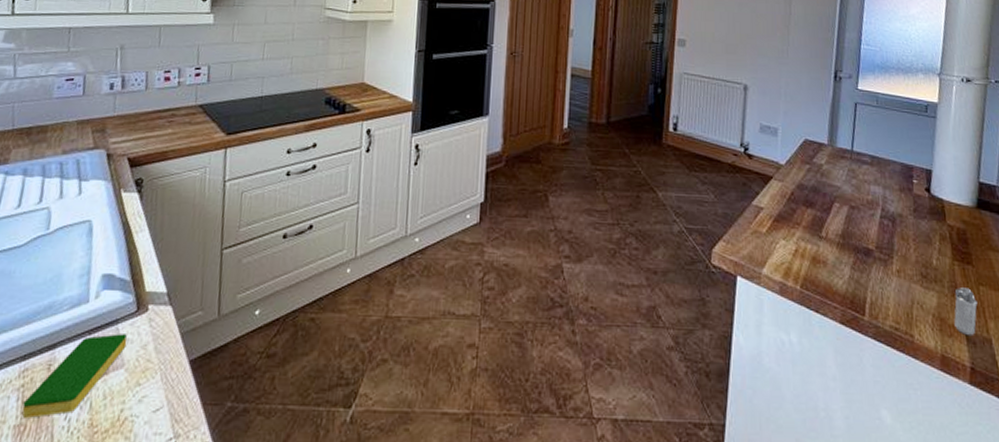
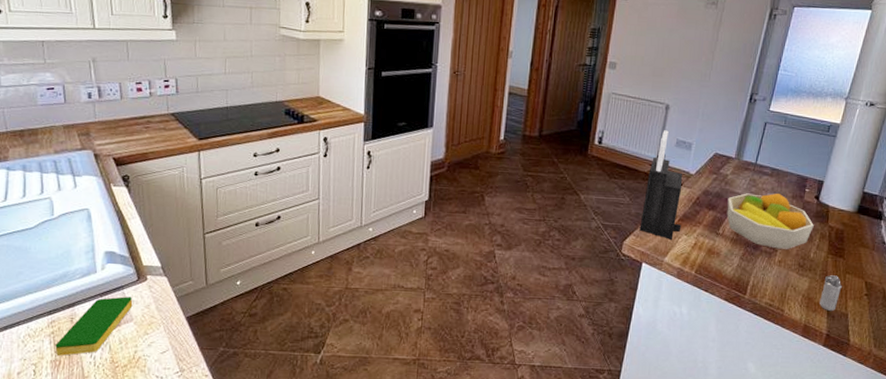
knife block: none [729,114,778,247] -> present [639,130,683,241]
fruit bowl: none [826,186,931,255] -> present [726,193,814,249]

